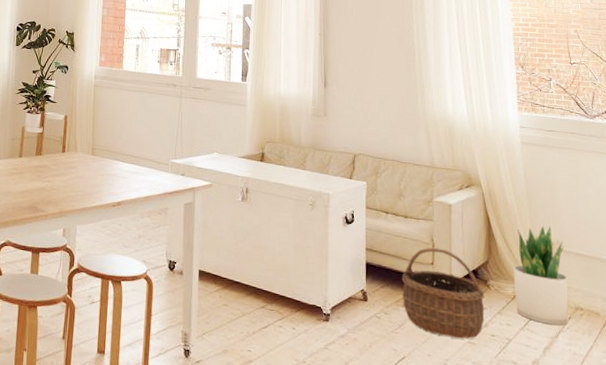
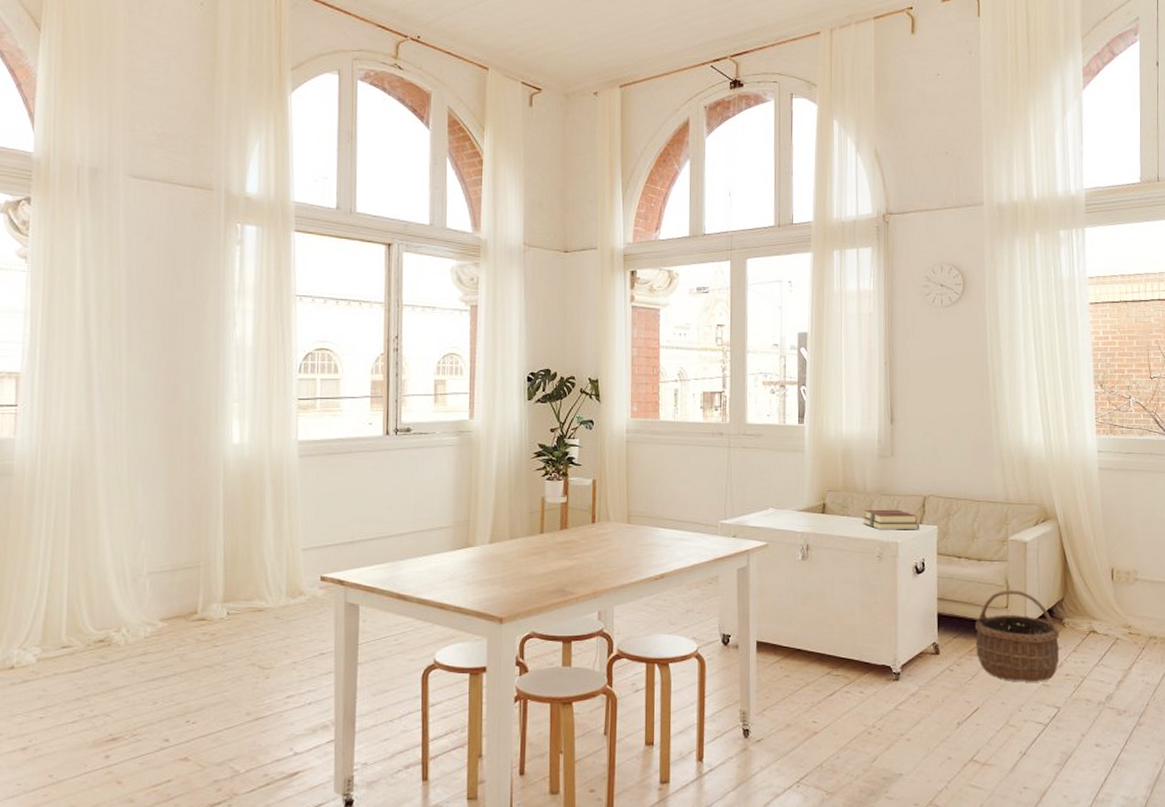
books: none [297,161,349,184] -> present [863,509,919,530]
planter: present [514,225,569,326] -> none [1089,555,1143,657]

